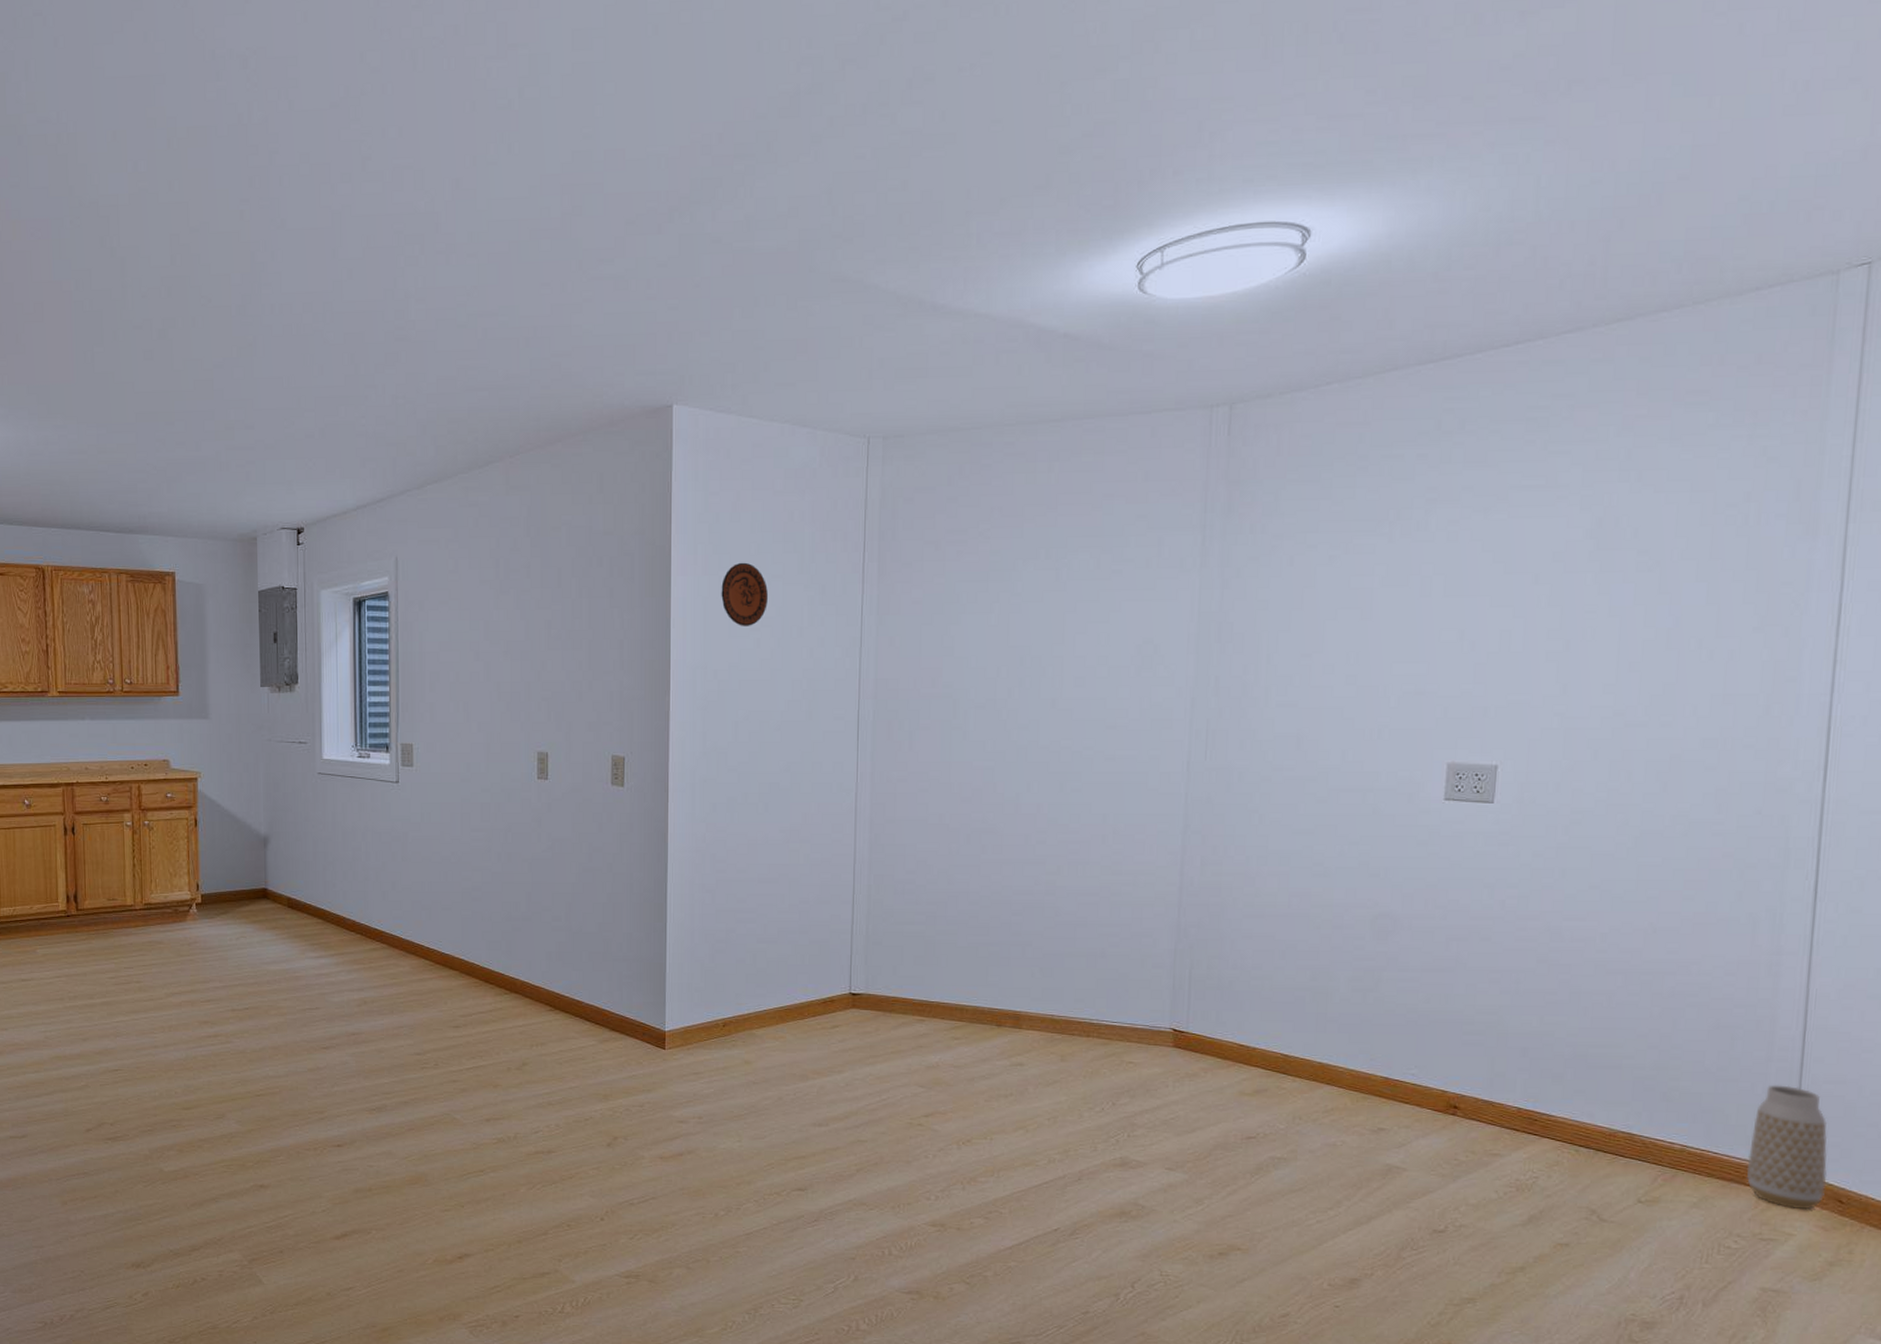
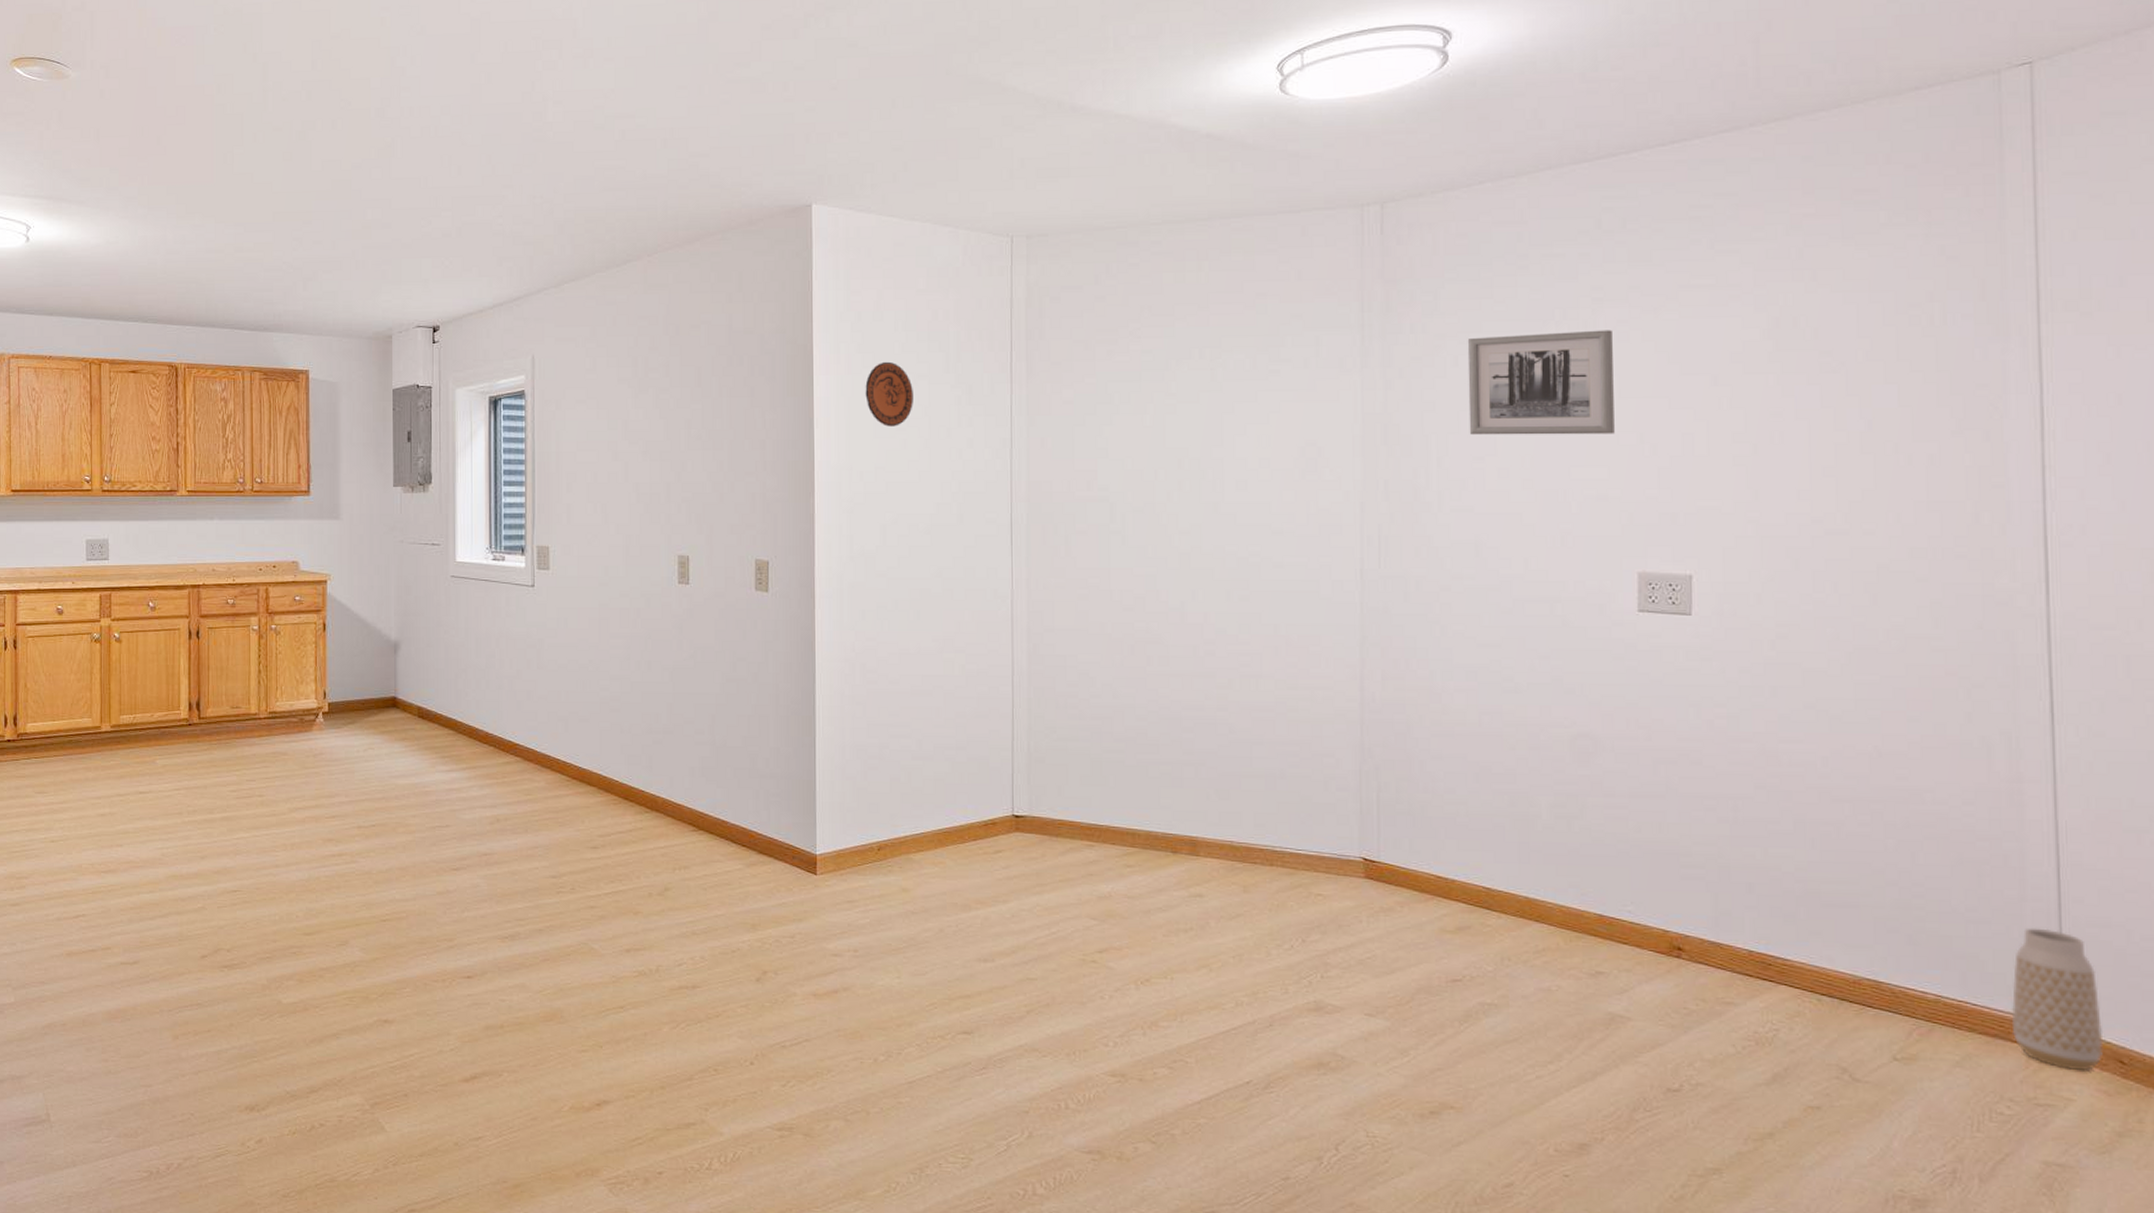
wall art: none [1299,530,1443,633] -> present [1467,330,1615,435]

